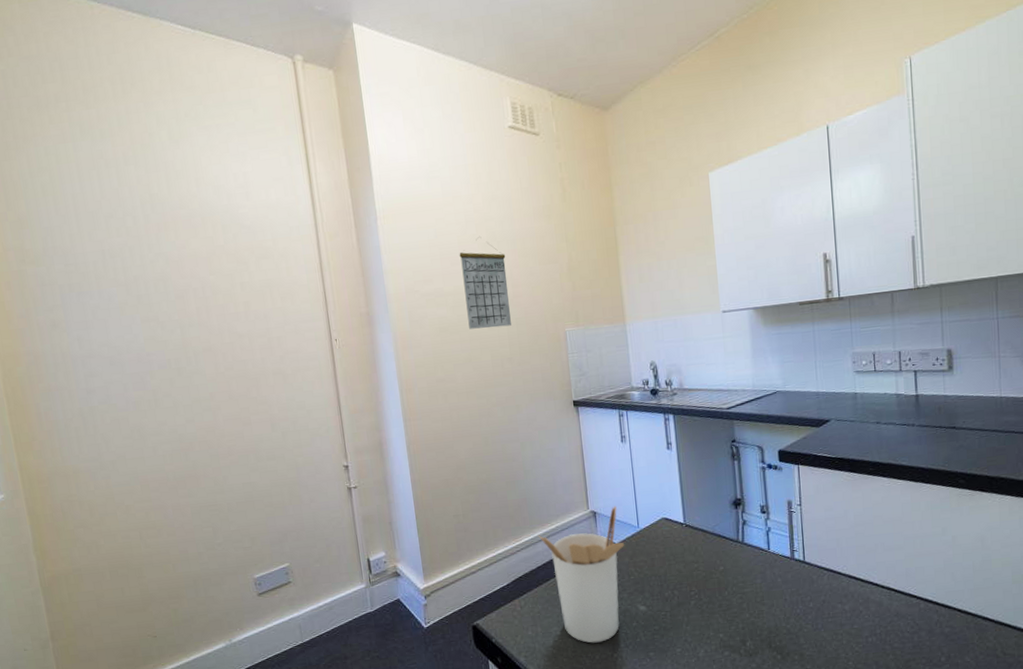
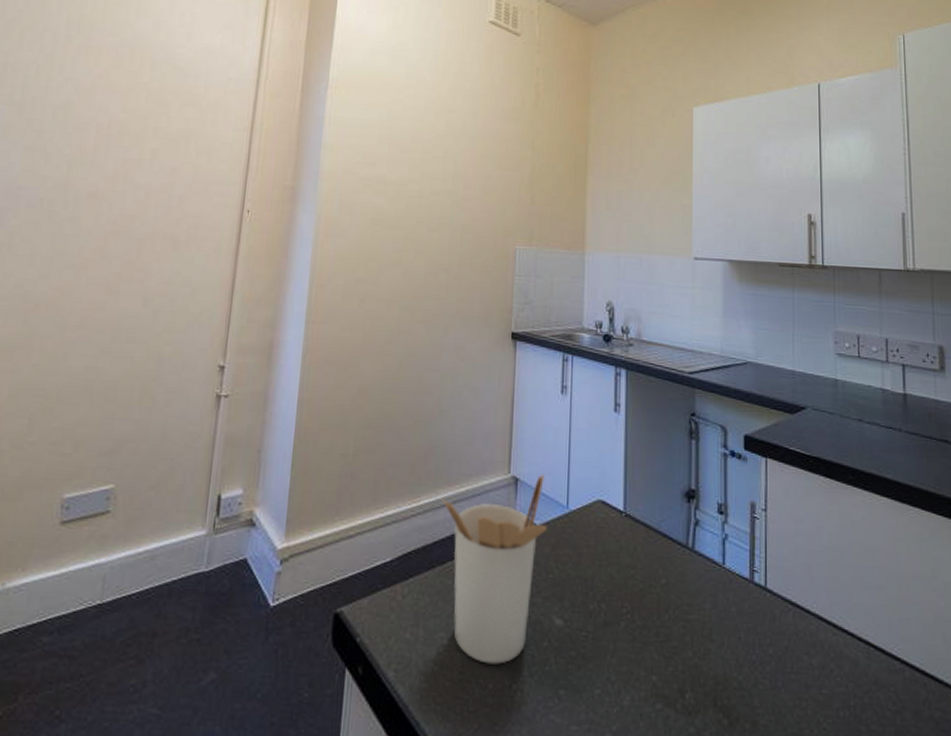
calendar: present [459,237,511,329] -> none [406,127,463,231]

